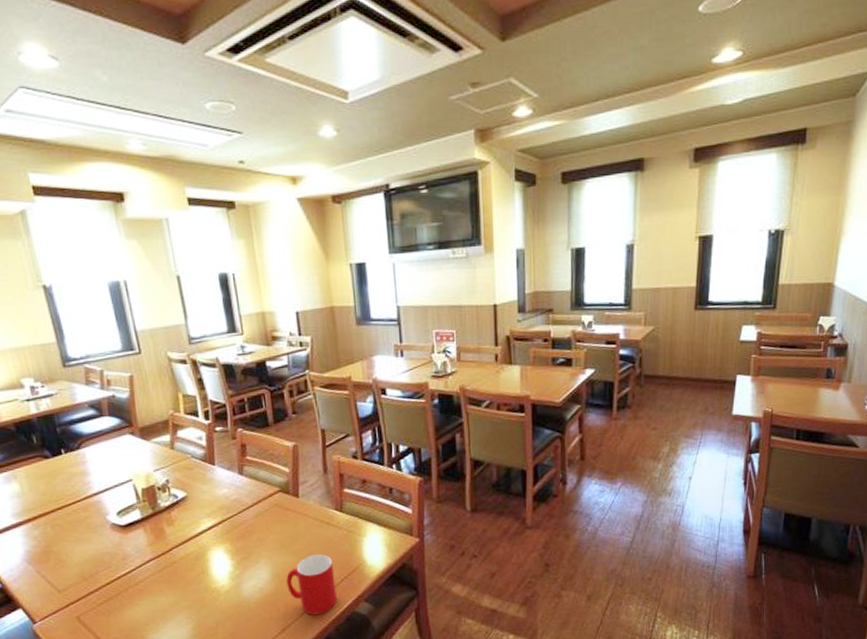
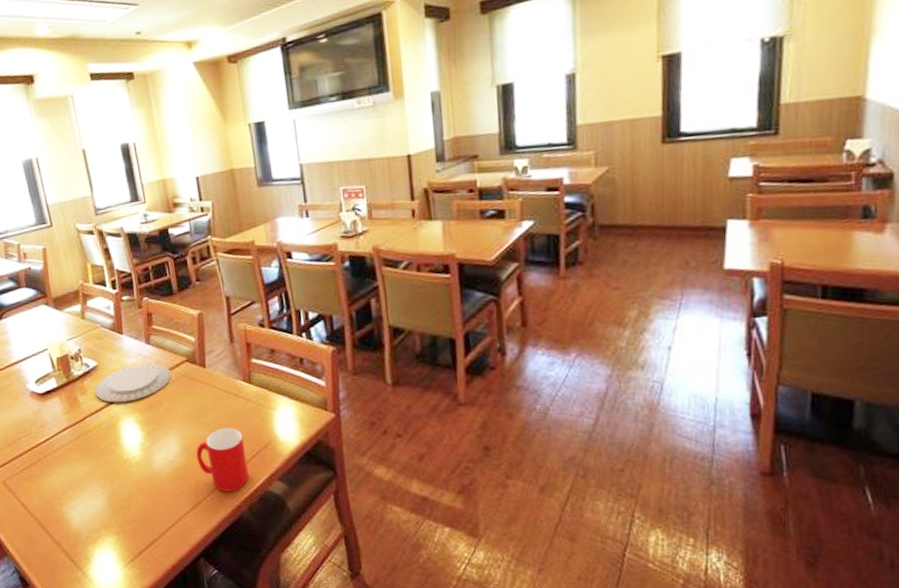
plate: none [183,494,264,533] -> present [95,364,172,403]

